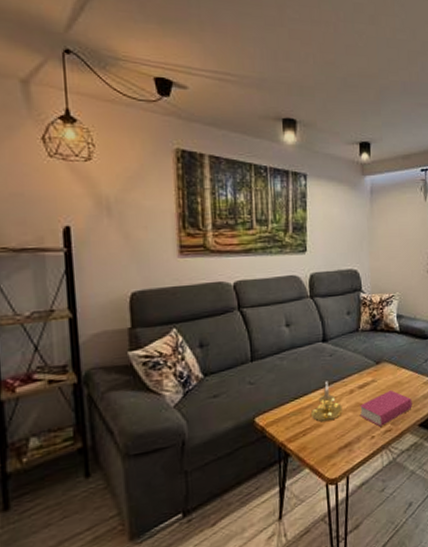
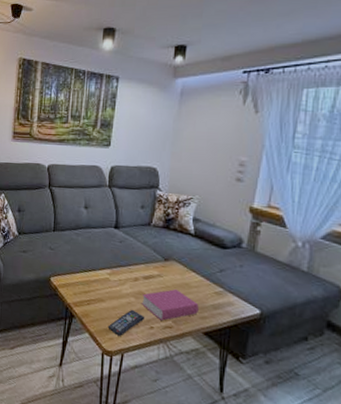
candle holder: present [311,381,342,422] -> none [97,263,126,300]
remote control: none [328,424,366,459] -> present [107,309,145,336]

